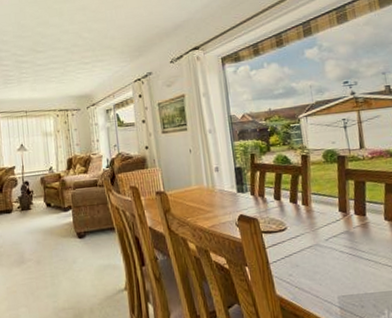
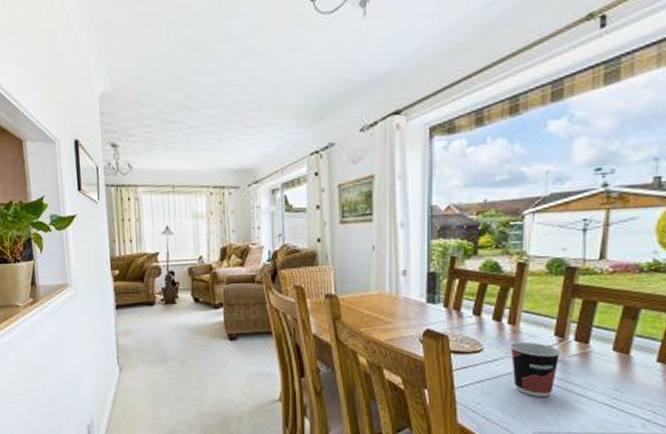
cup: none [307,218,347,265] -> present [510,342,561,396]

